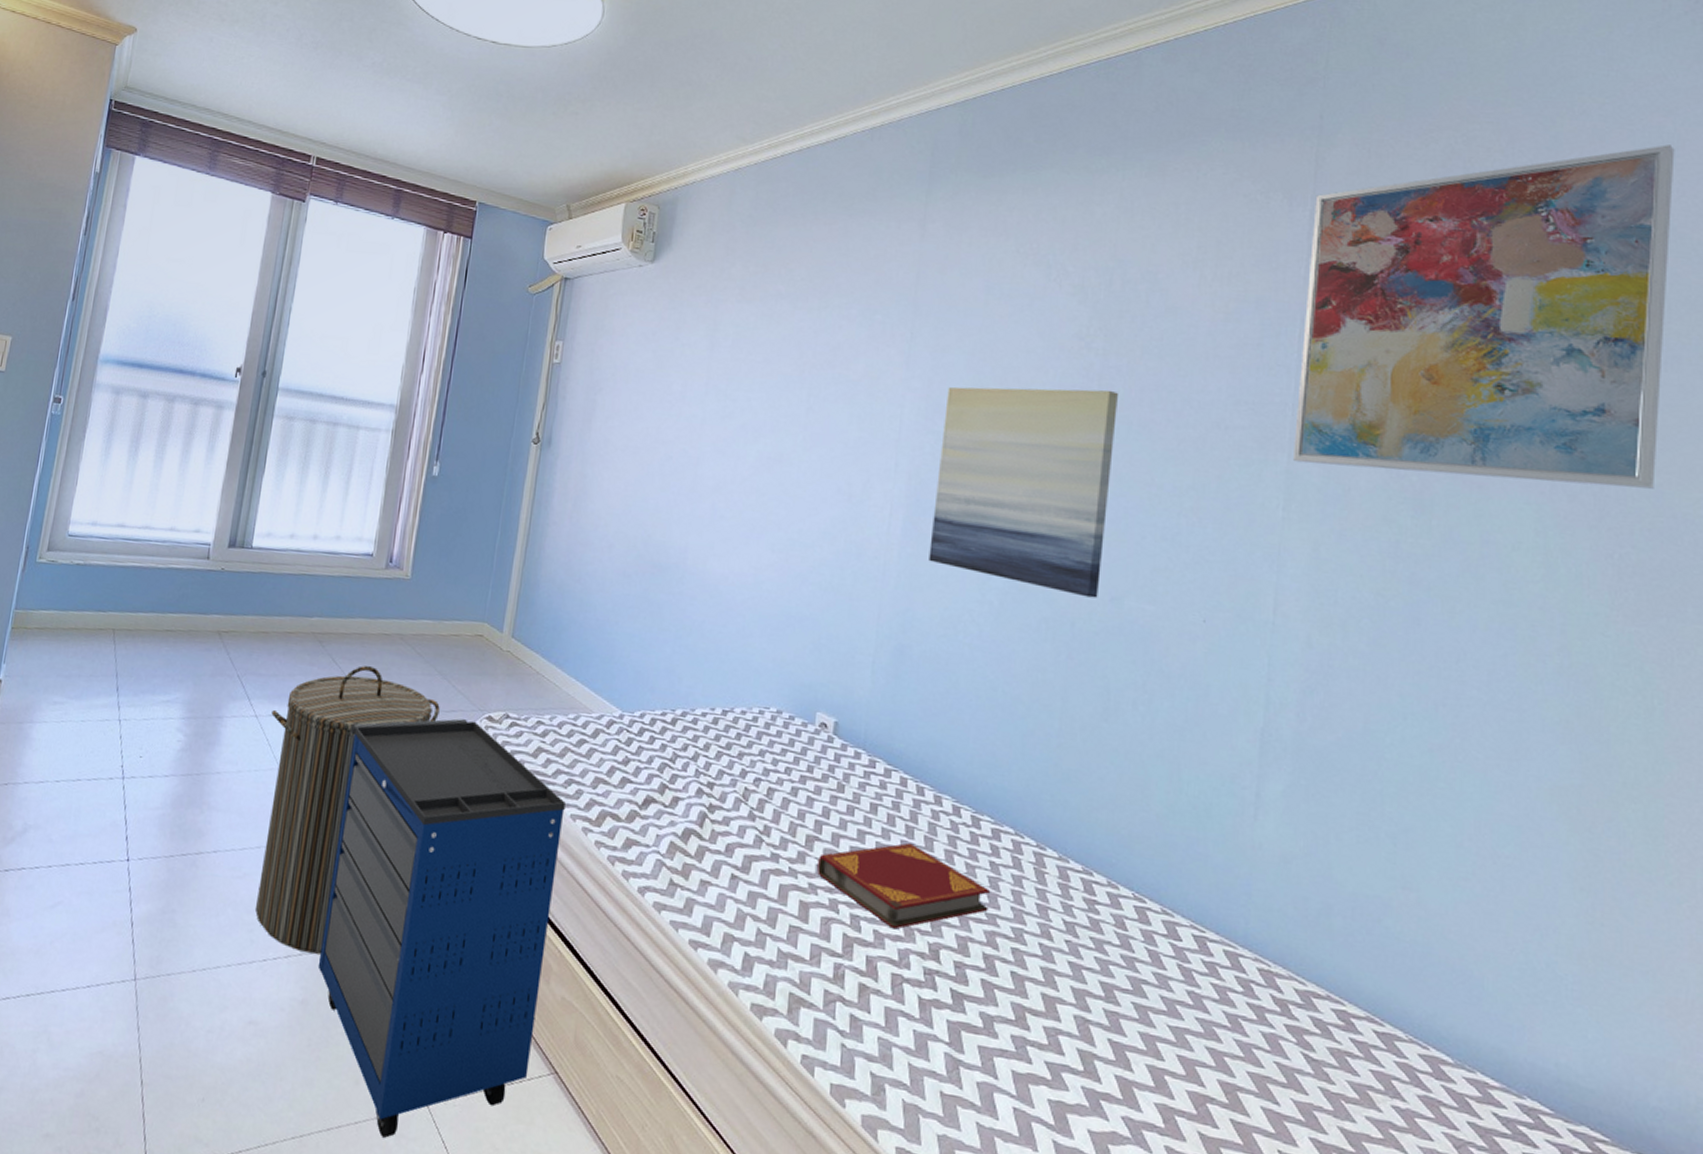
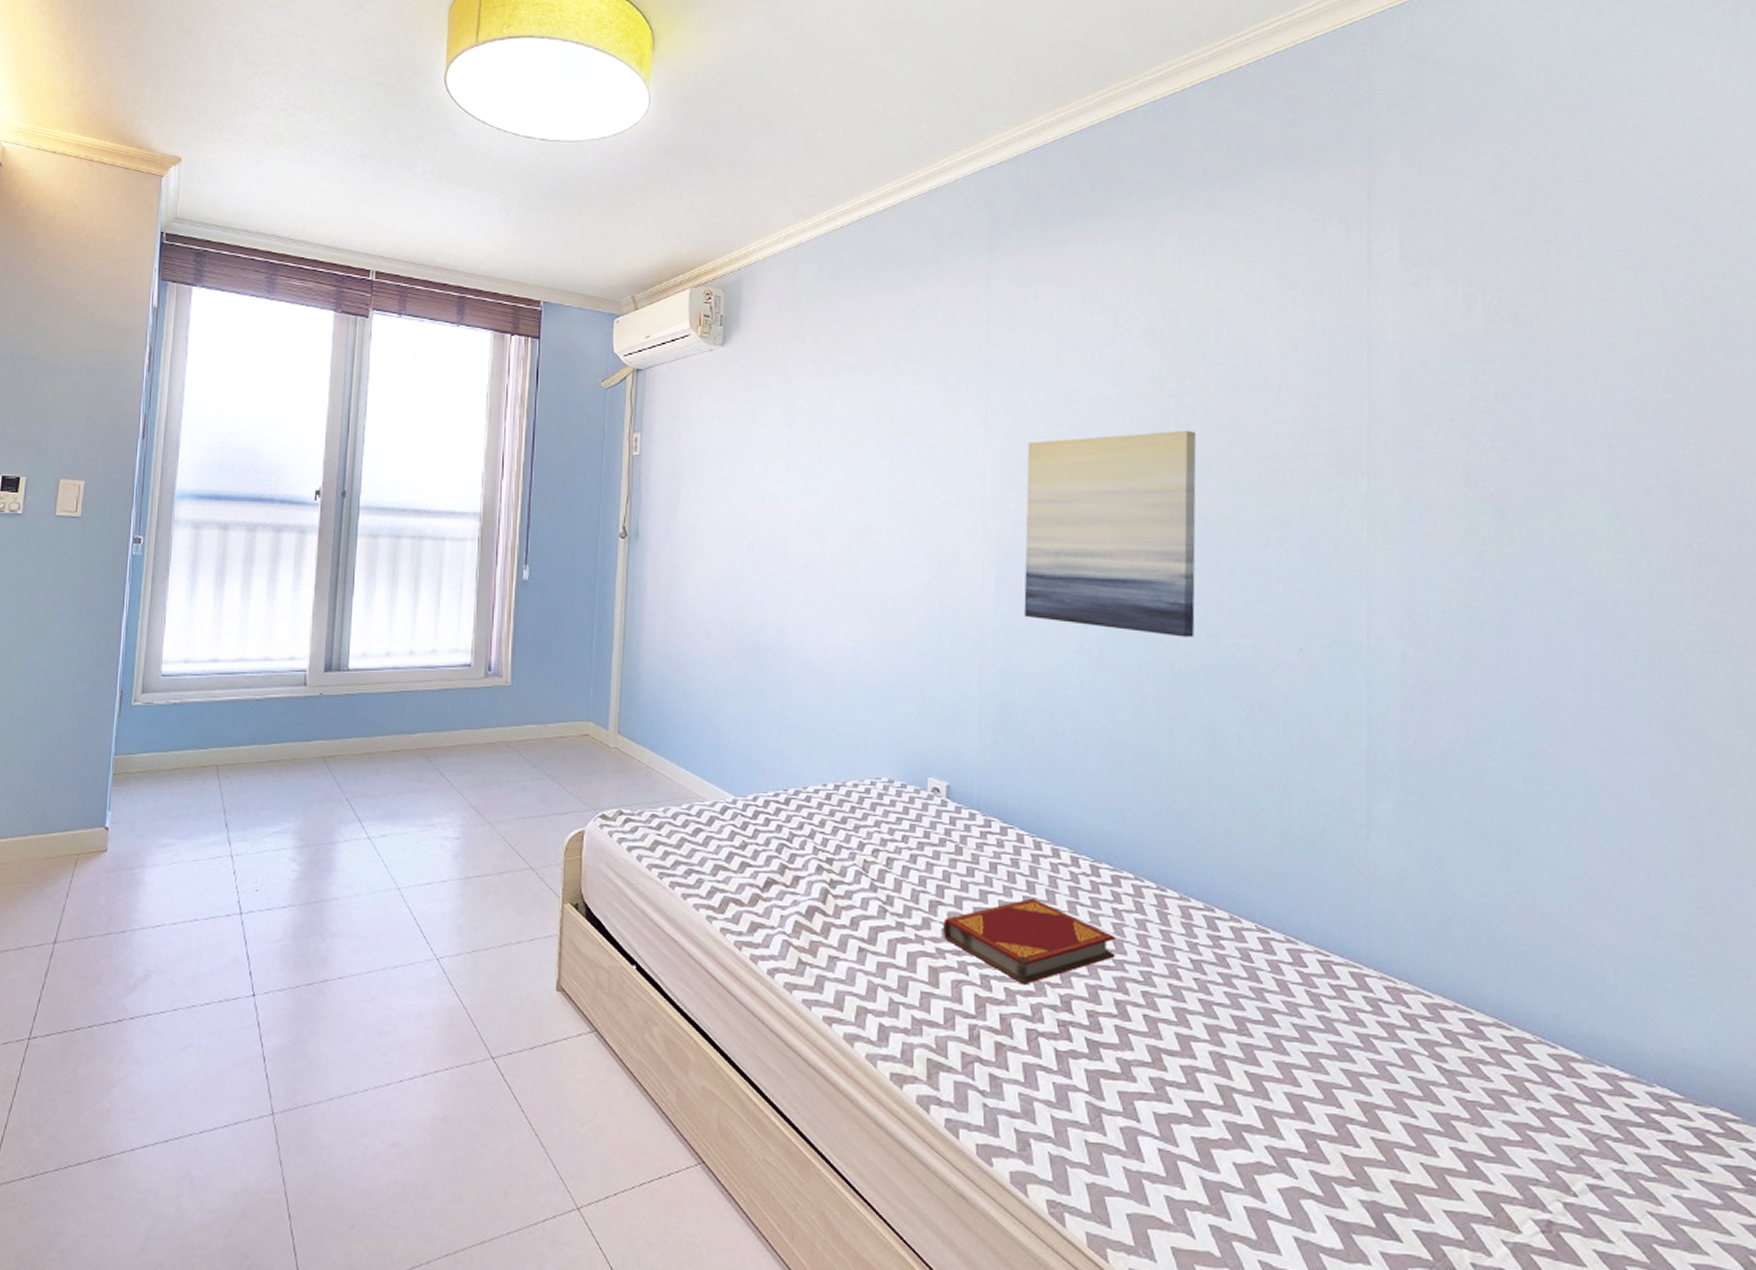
laundry hamper: present [255,666,440,954] -> none [384,777,552,1069]
cabinet: present [318,718,566,1138] -> none [455,820,687,1245]
wall art: present [1294,144,1675,489] -> none [1371,136,1726,484]

